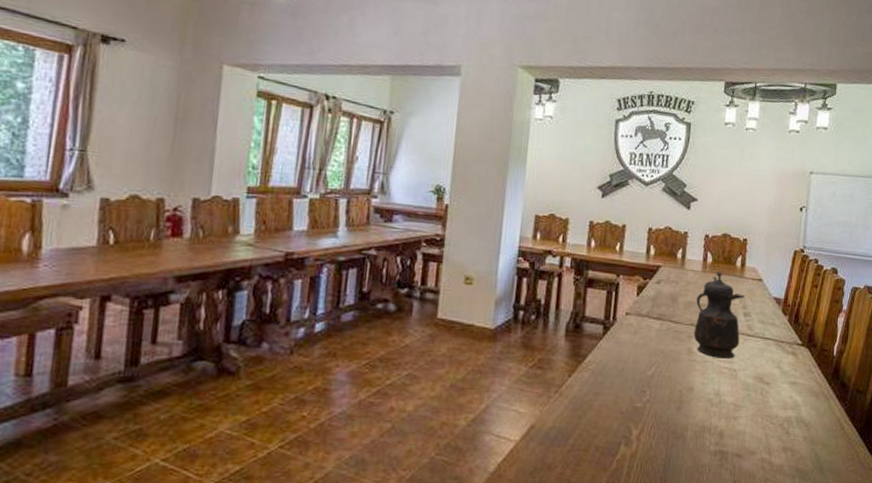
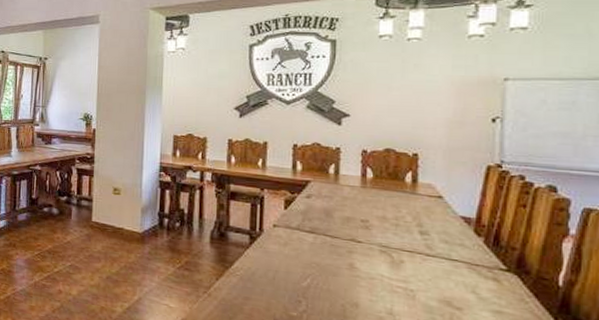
coffeepot: present [693,271,745,359] -> none [355,186,419,278]

